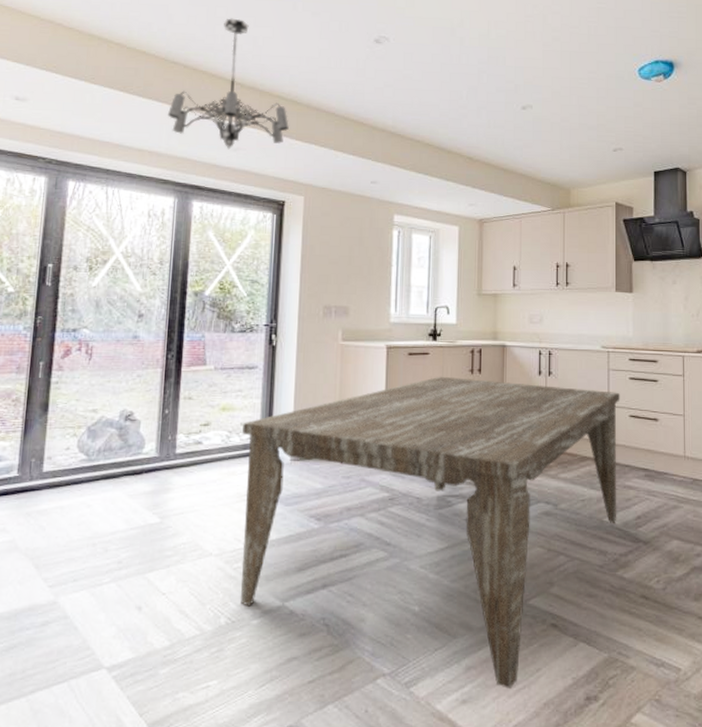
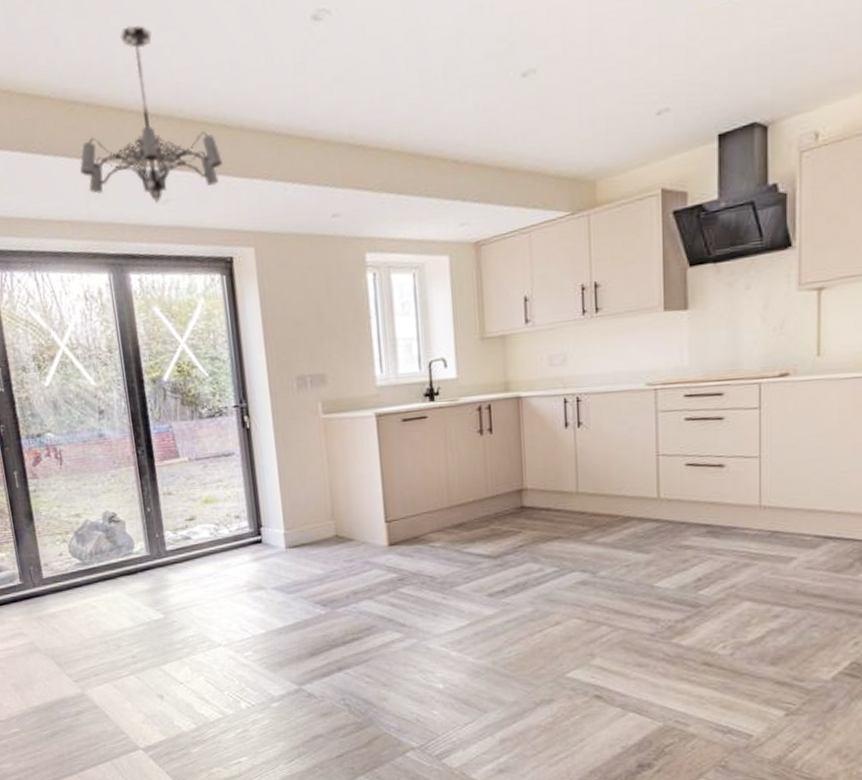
dining table: present [241,376,620,688] -> none [229,437,673,758]

